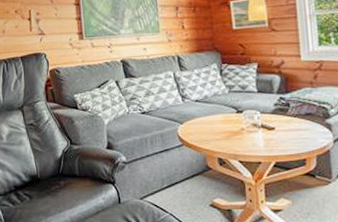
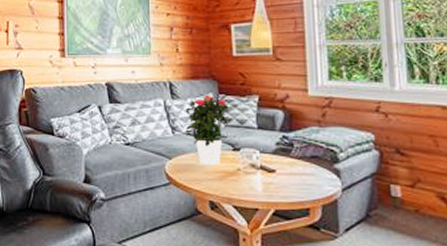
potted flower: none [192,65,237,128] -> present [184,94,236,166]

